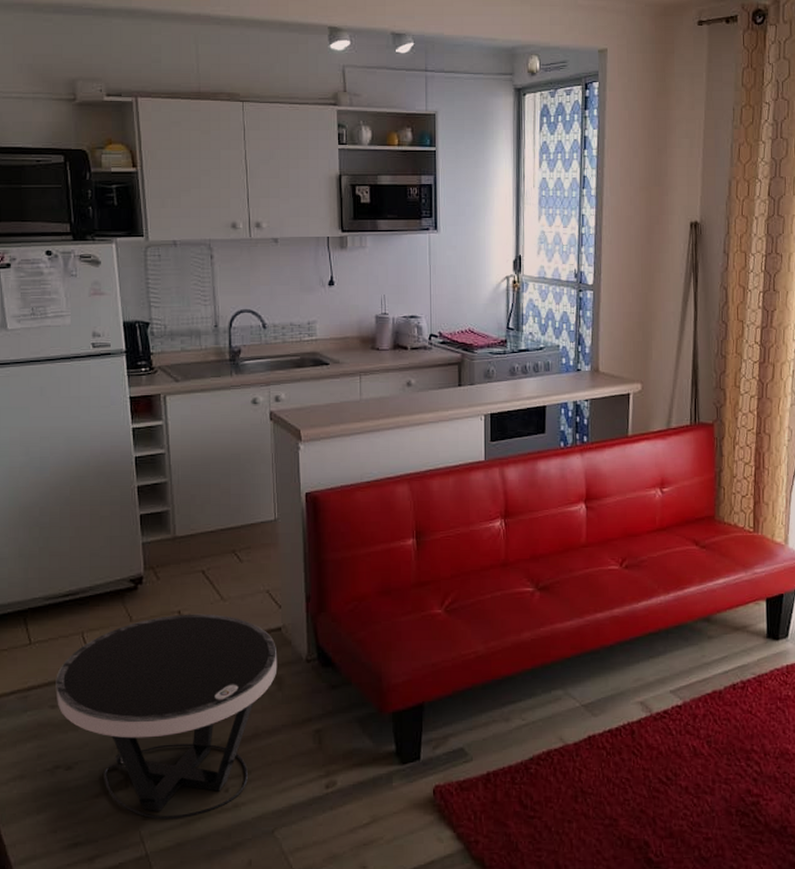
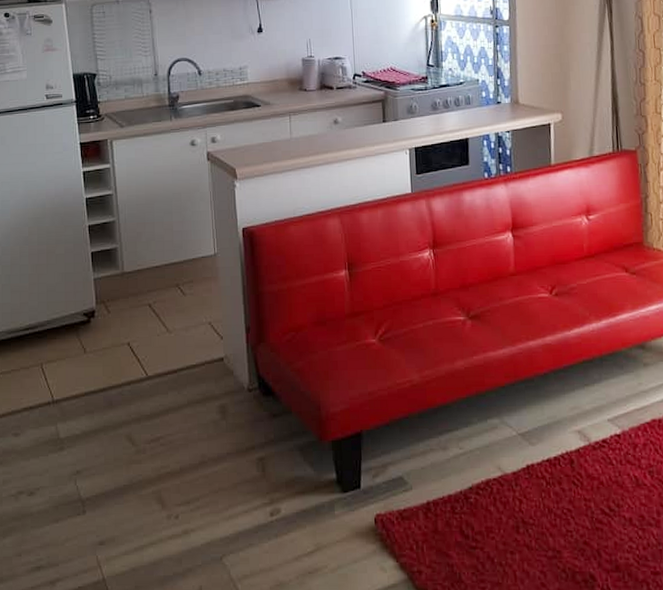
side table: present [56,613,278,819] -> none [18,345,221,544]

